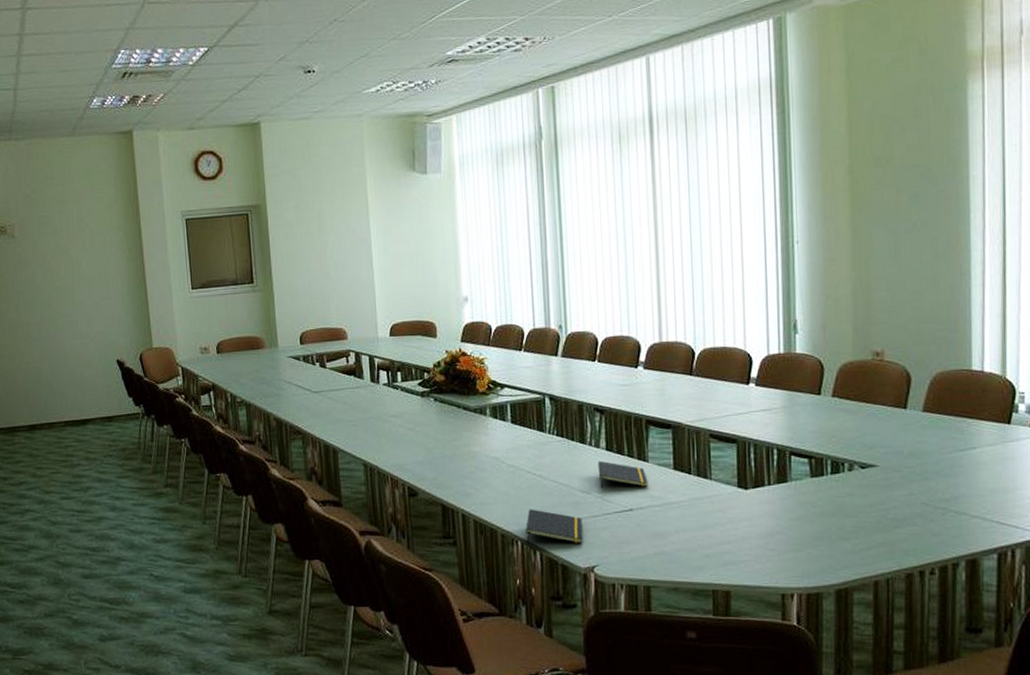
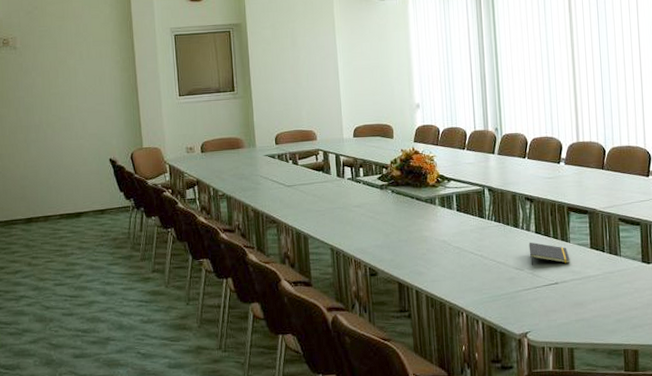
notepad: present [526,509,583,544] -> none [470,284,518,315]

